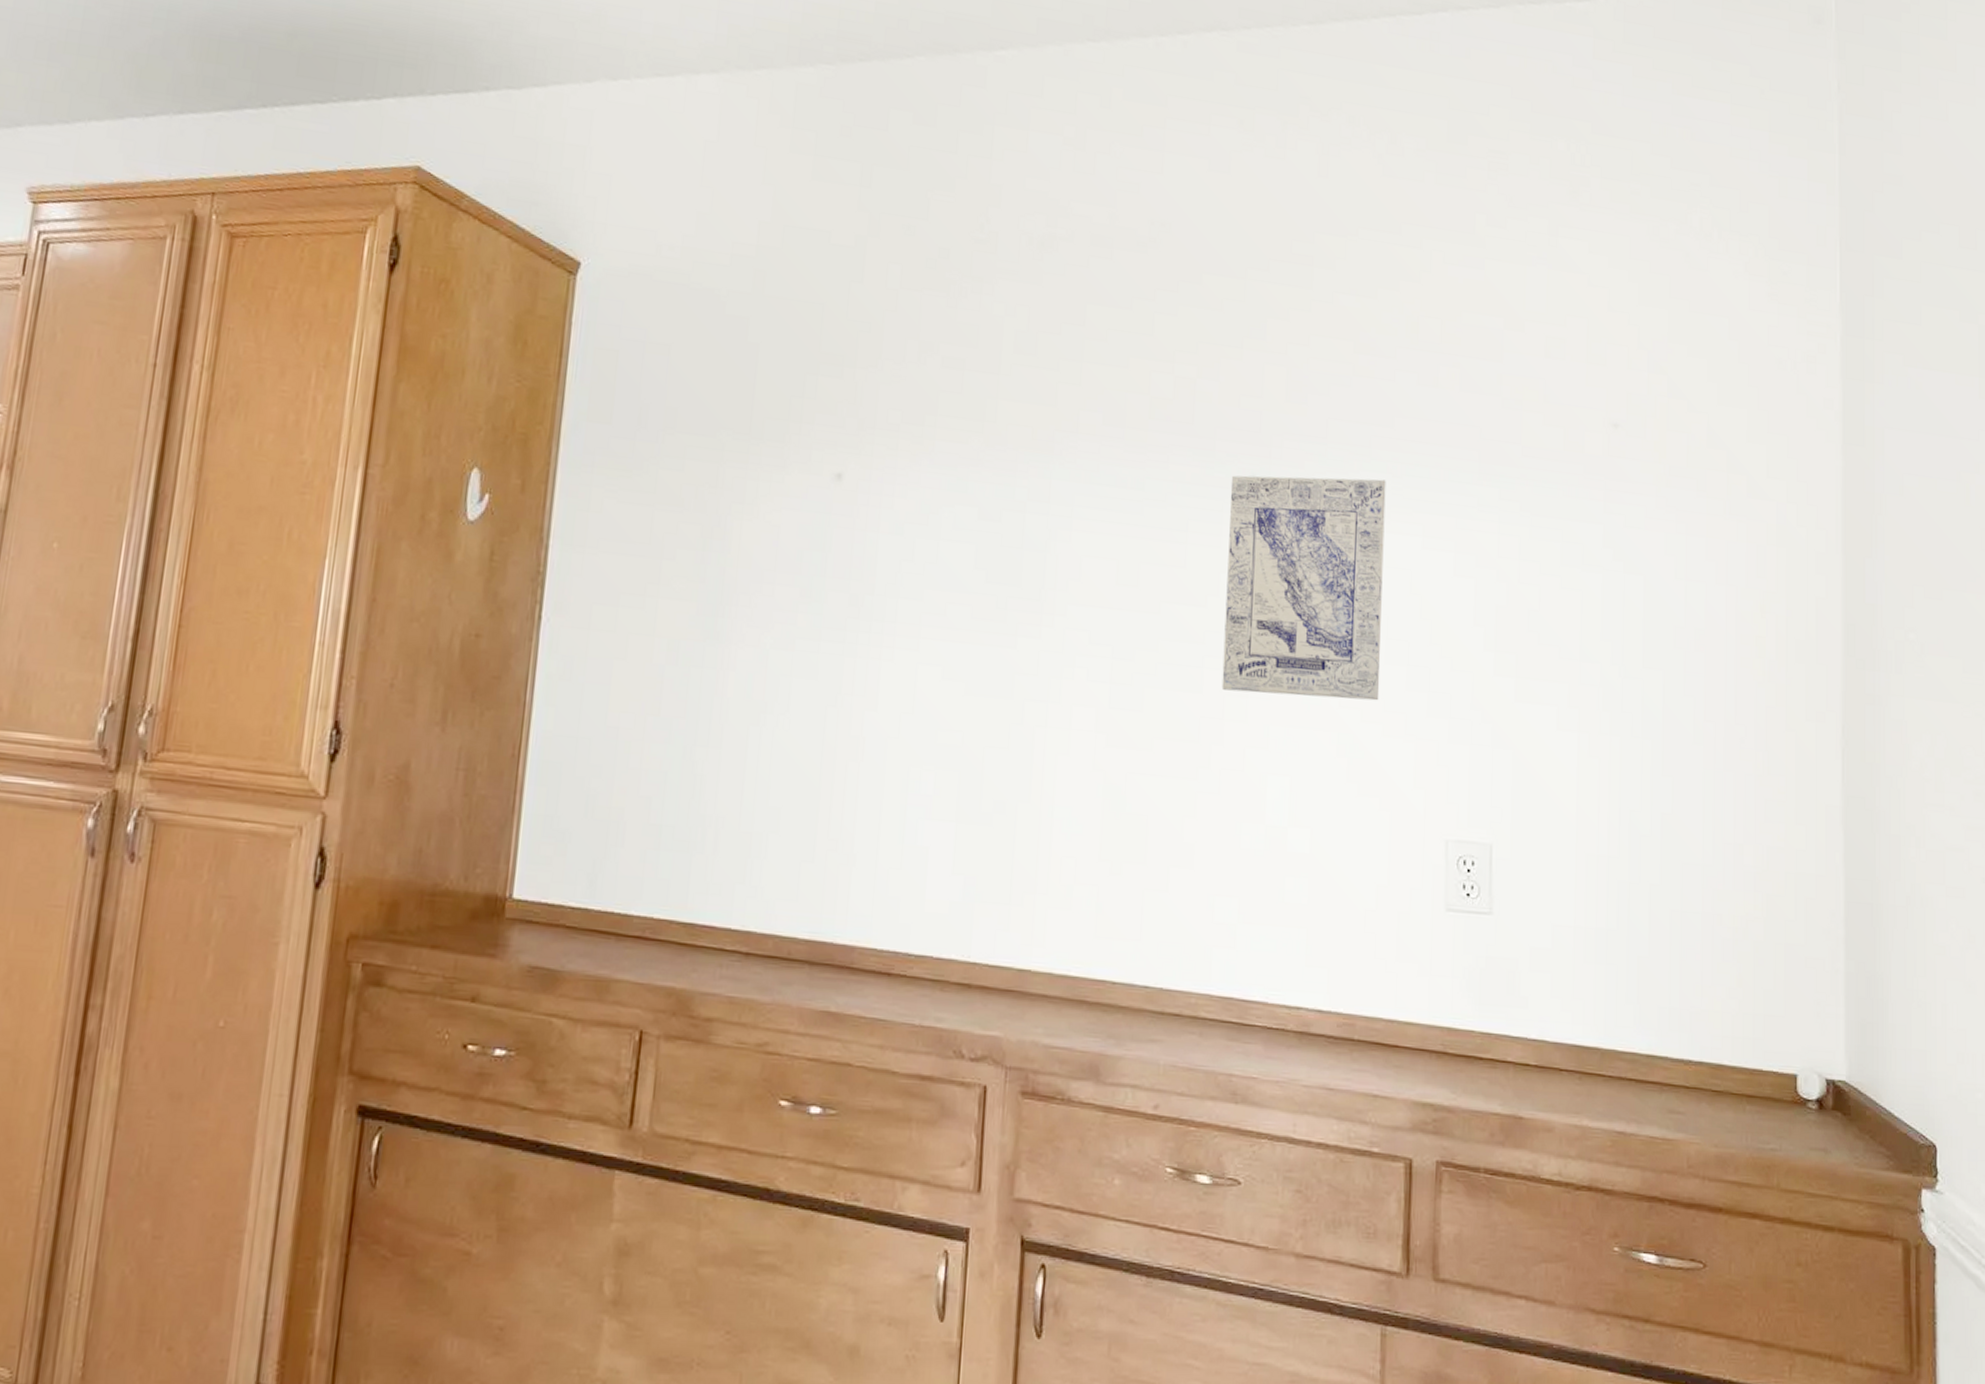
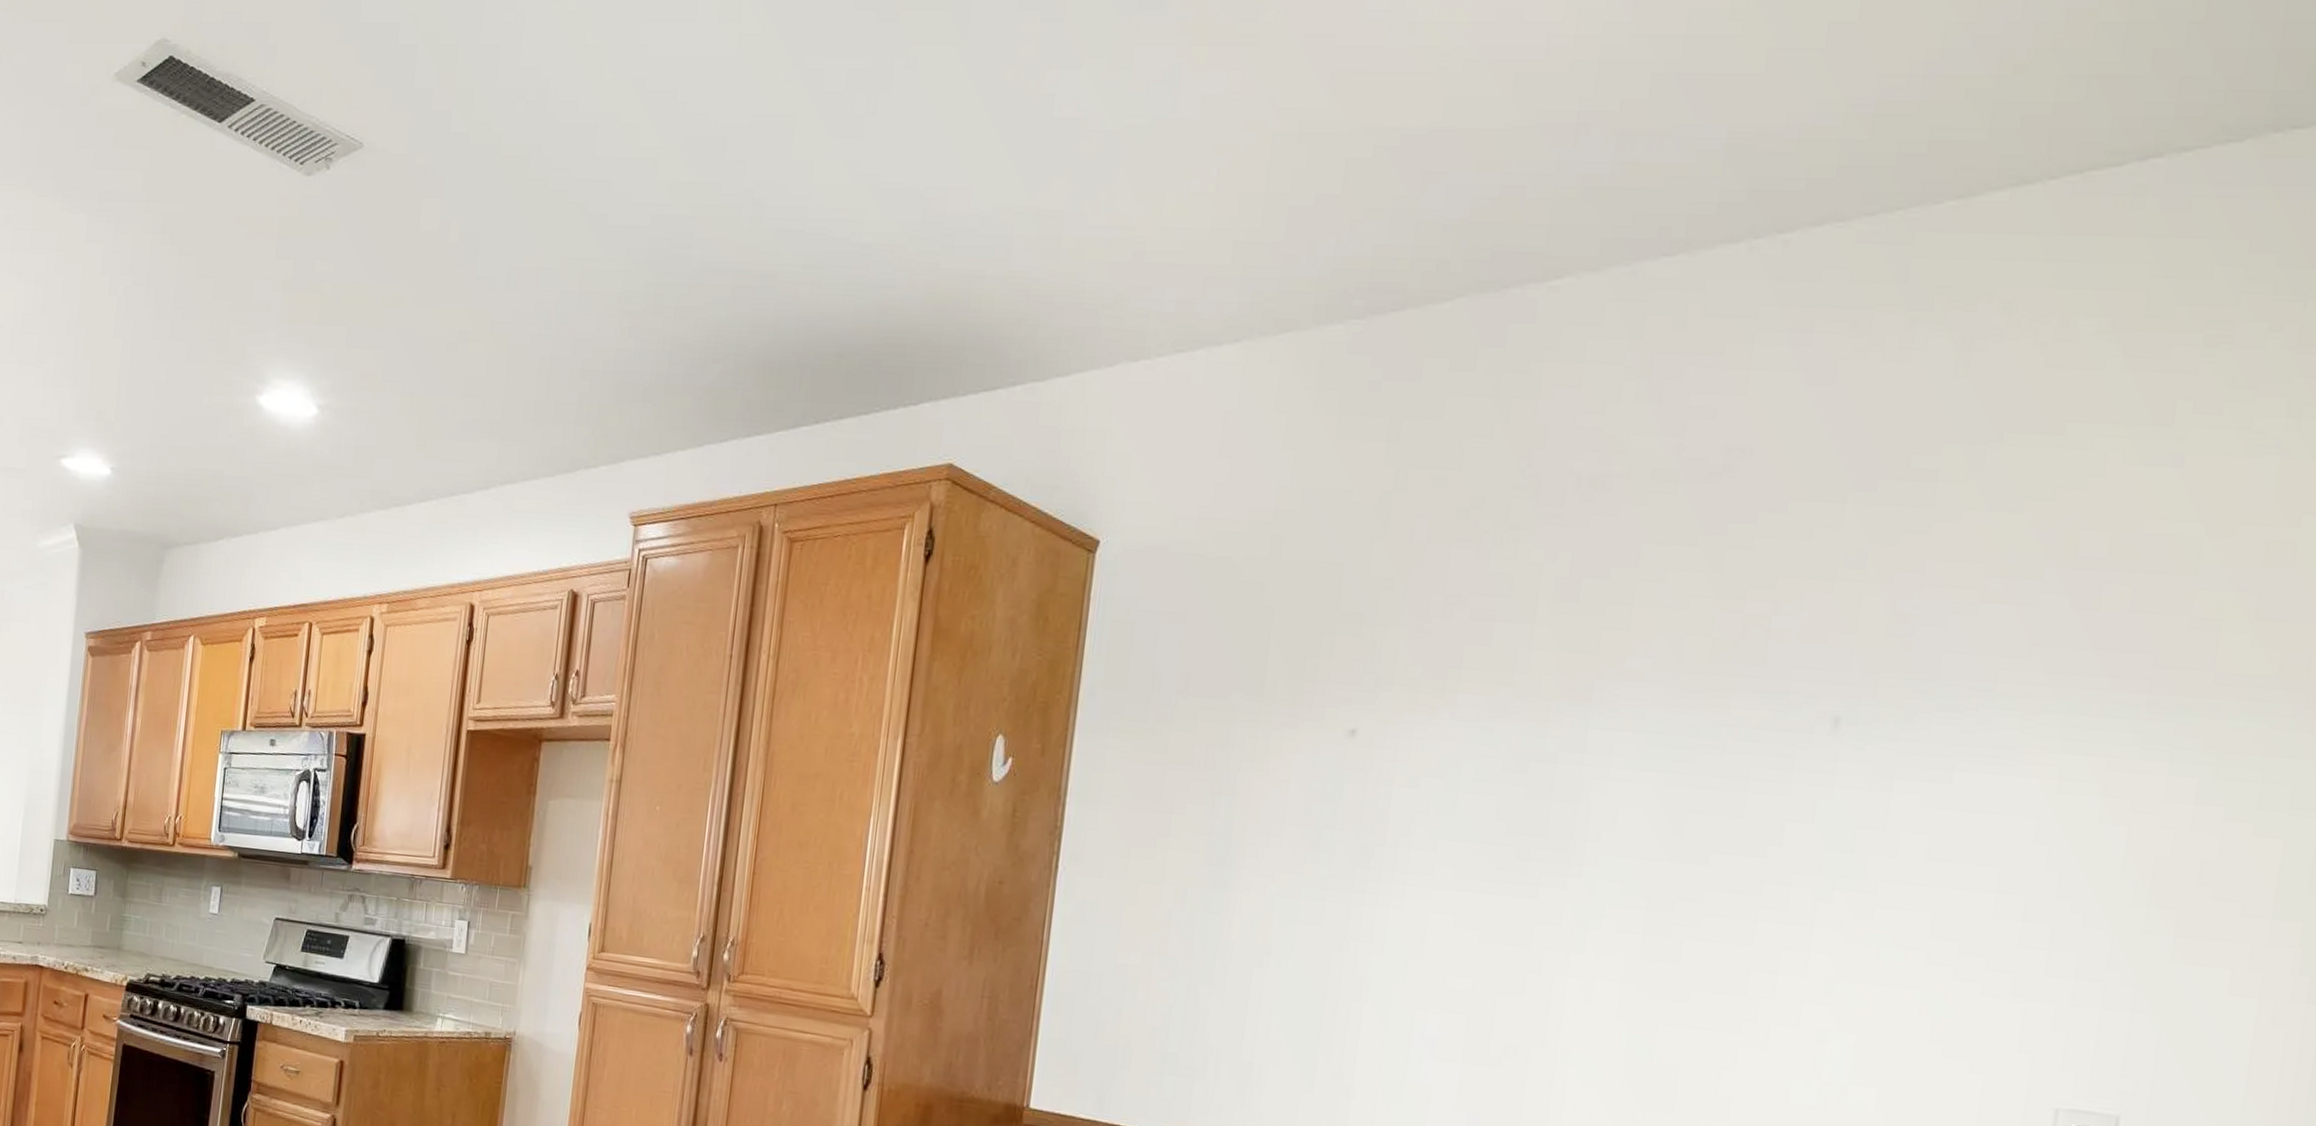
wall art: present [1221,475,1386,701] -> none [1777,716,2015,958]

